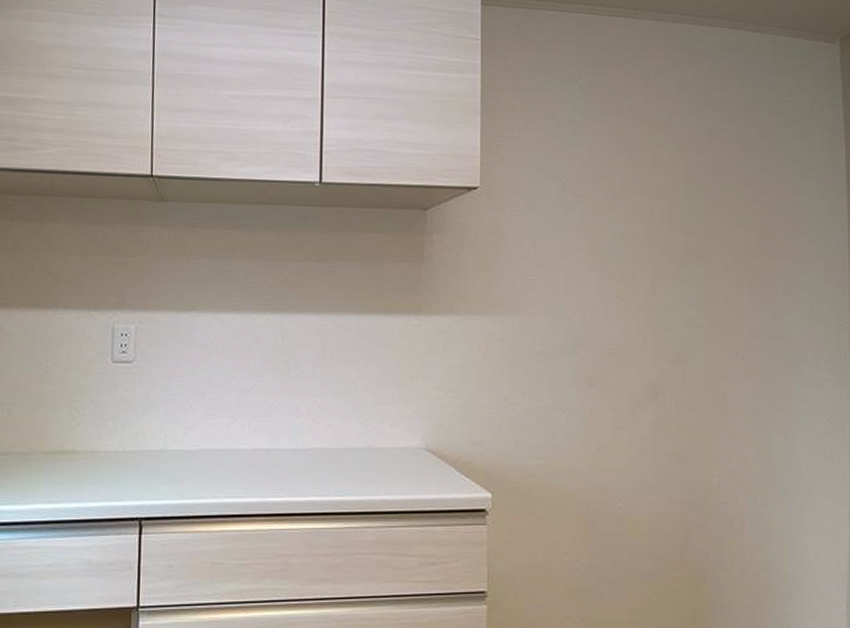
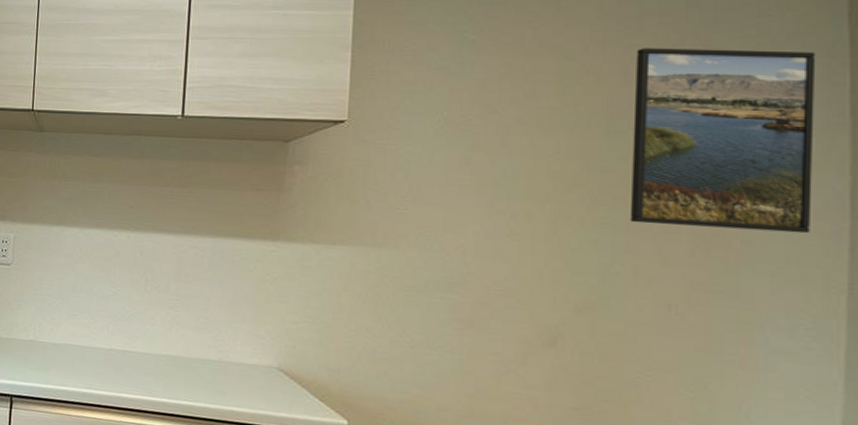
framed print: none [706,120,826,282] -> present [629,48,816,234]

